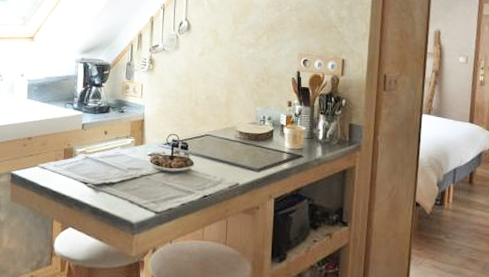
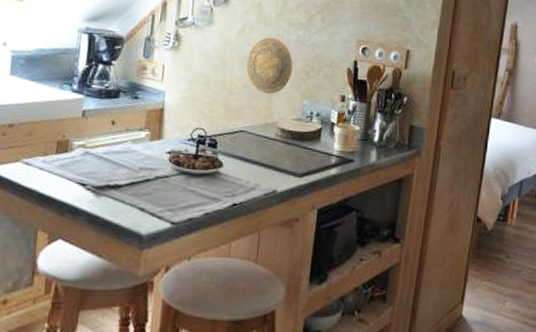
decorative plate: none [208,56,246,104] -> present [246,37,293,95]

